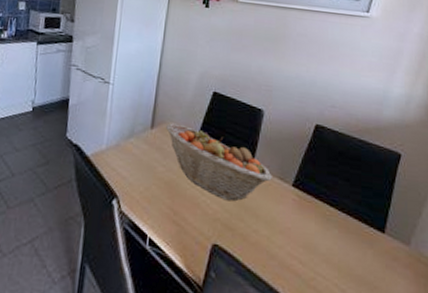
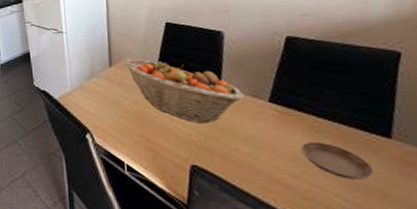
saucer: none [313,229,368,271] -> present [301,141,374,180]

